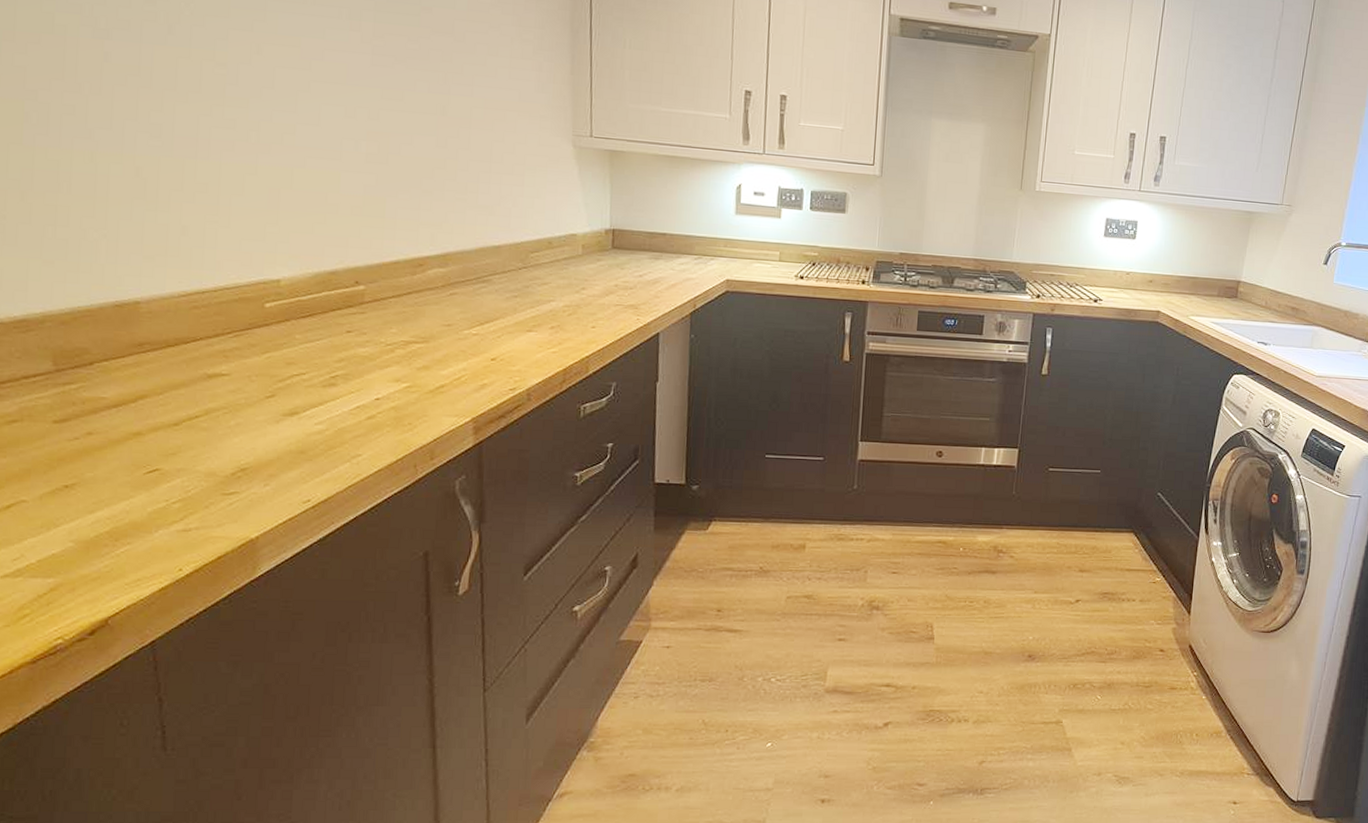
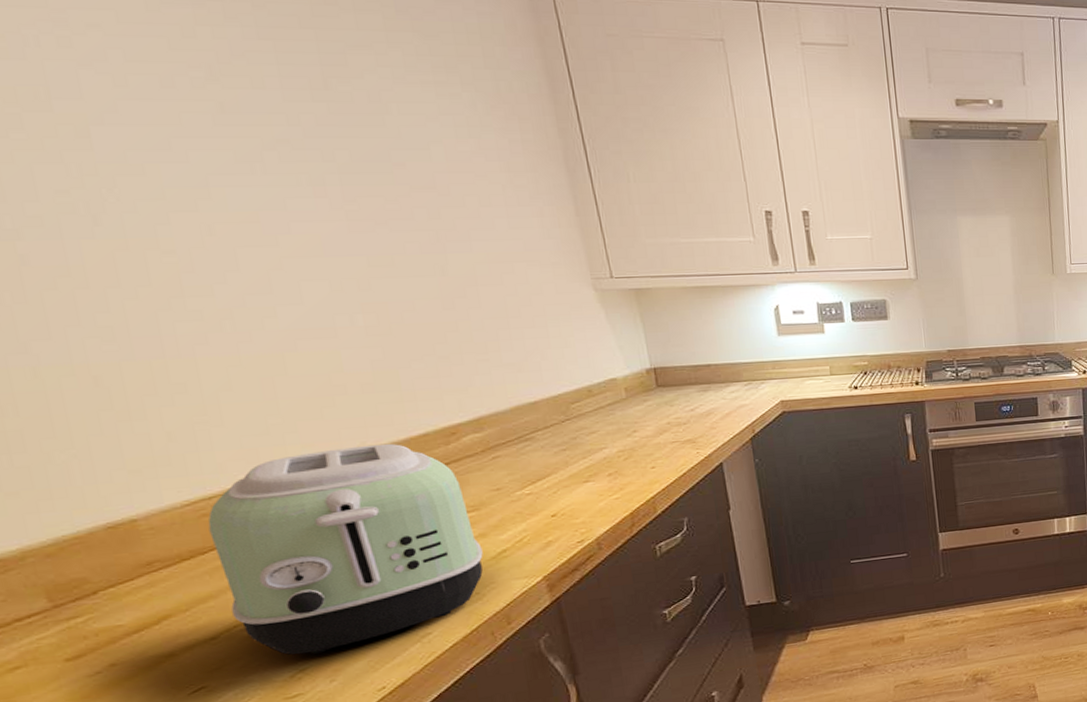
toaster: none [195,263,423,456] -> present [207,443,483,655]

